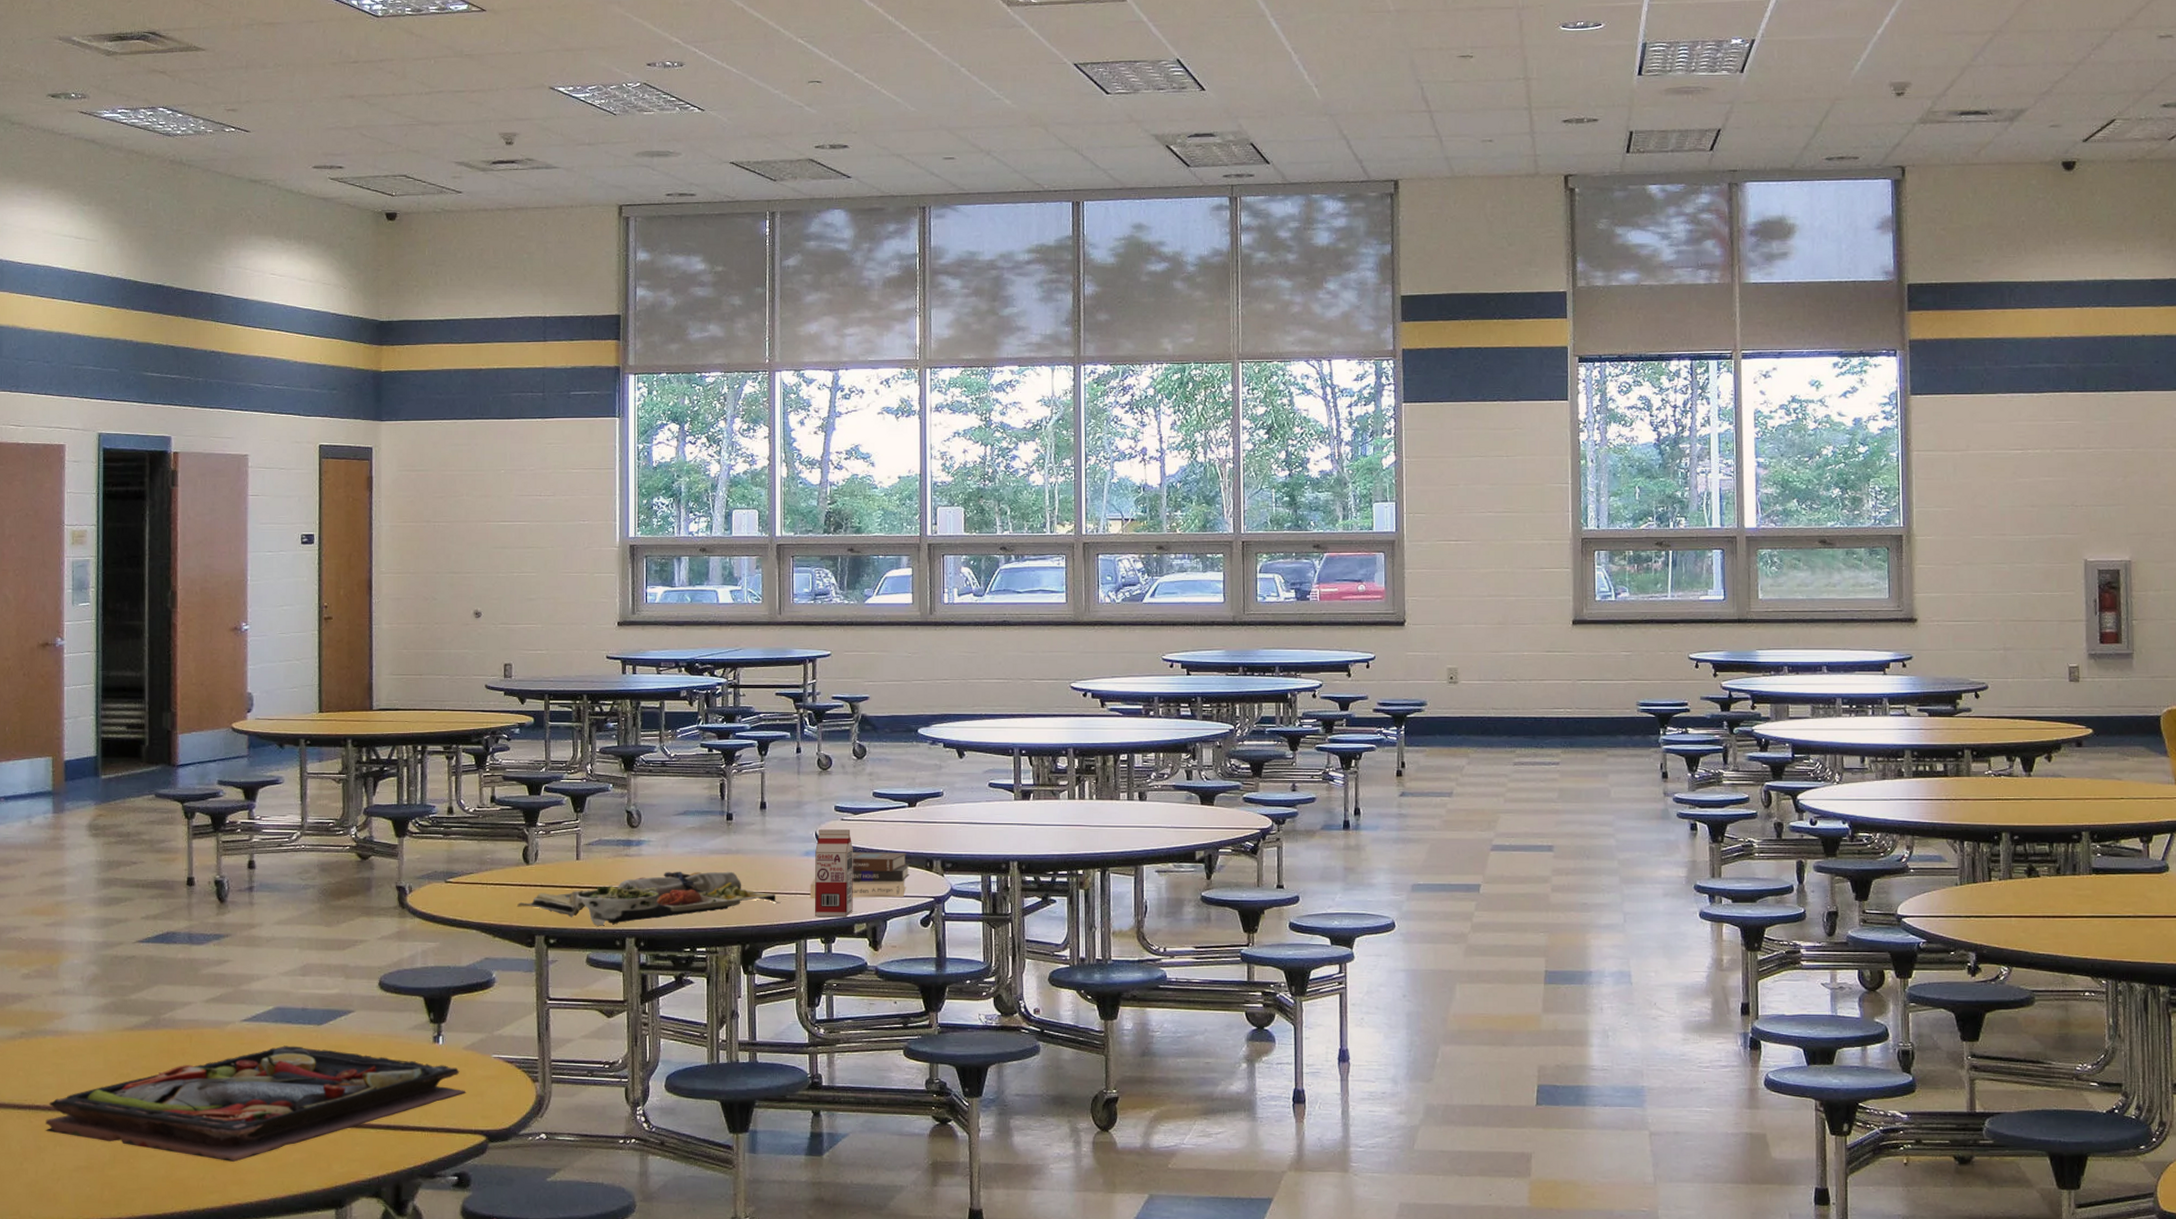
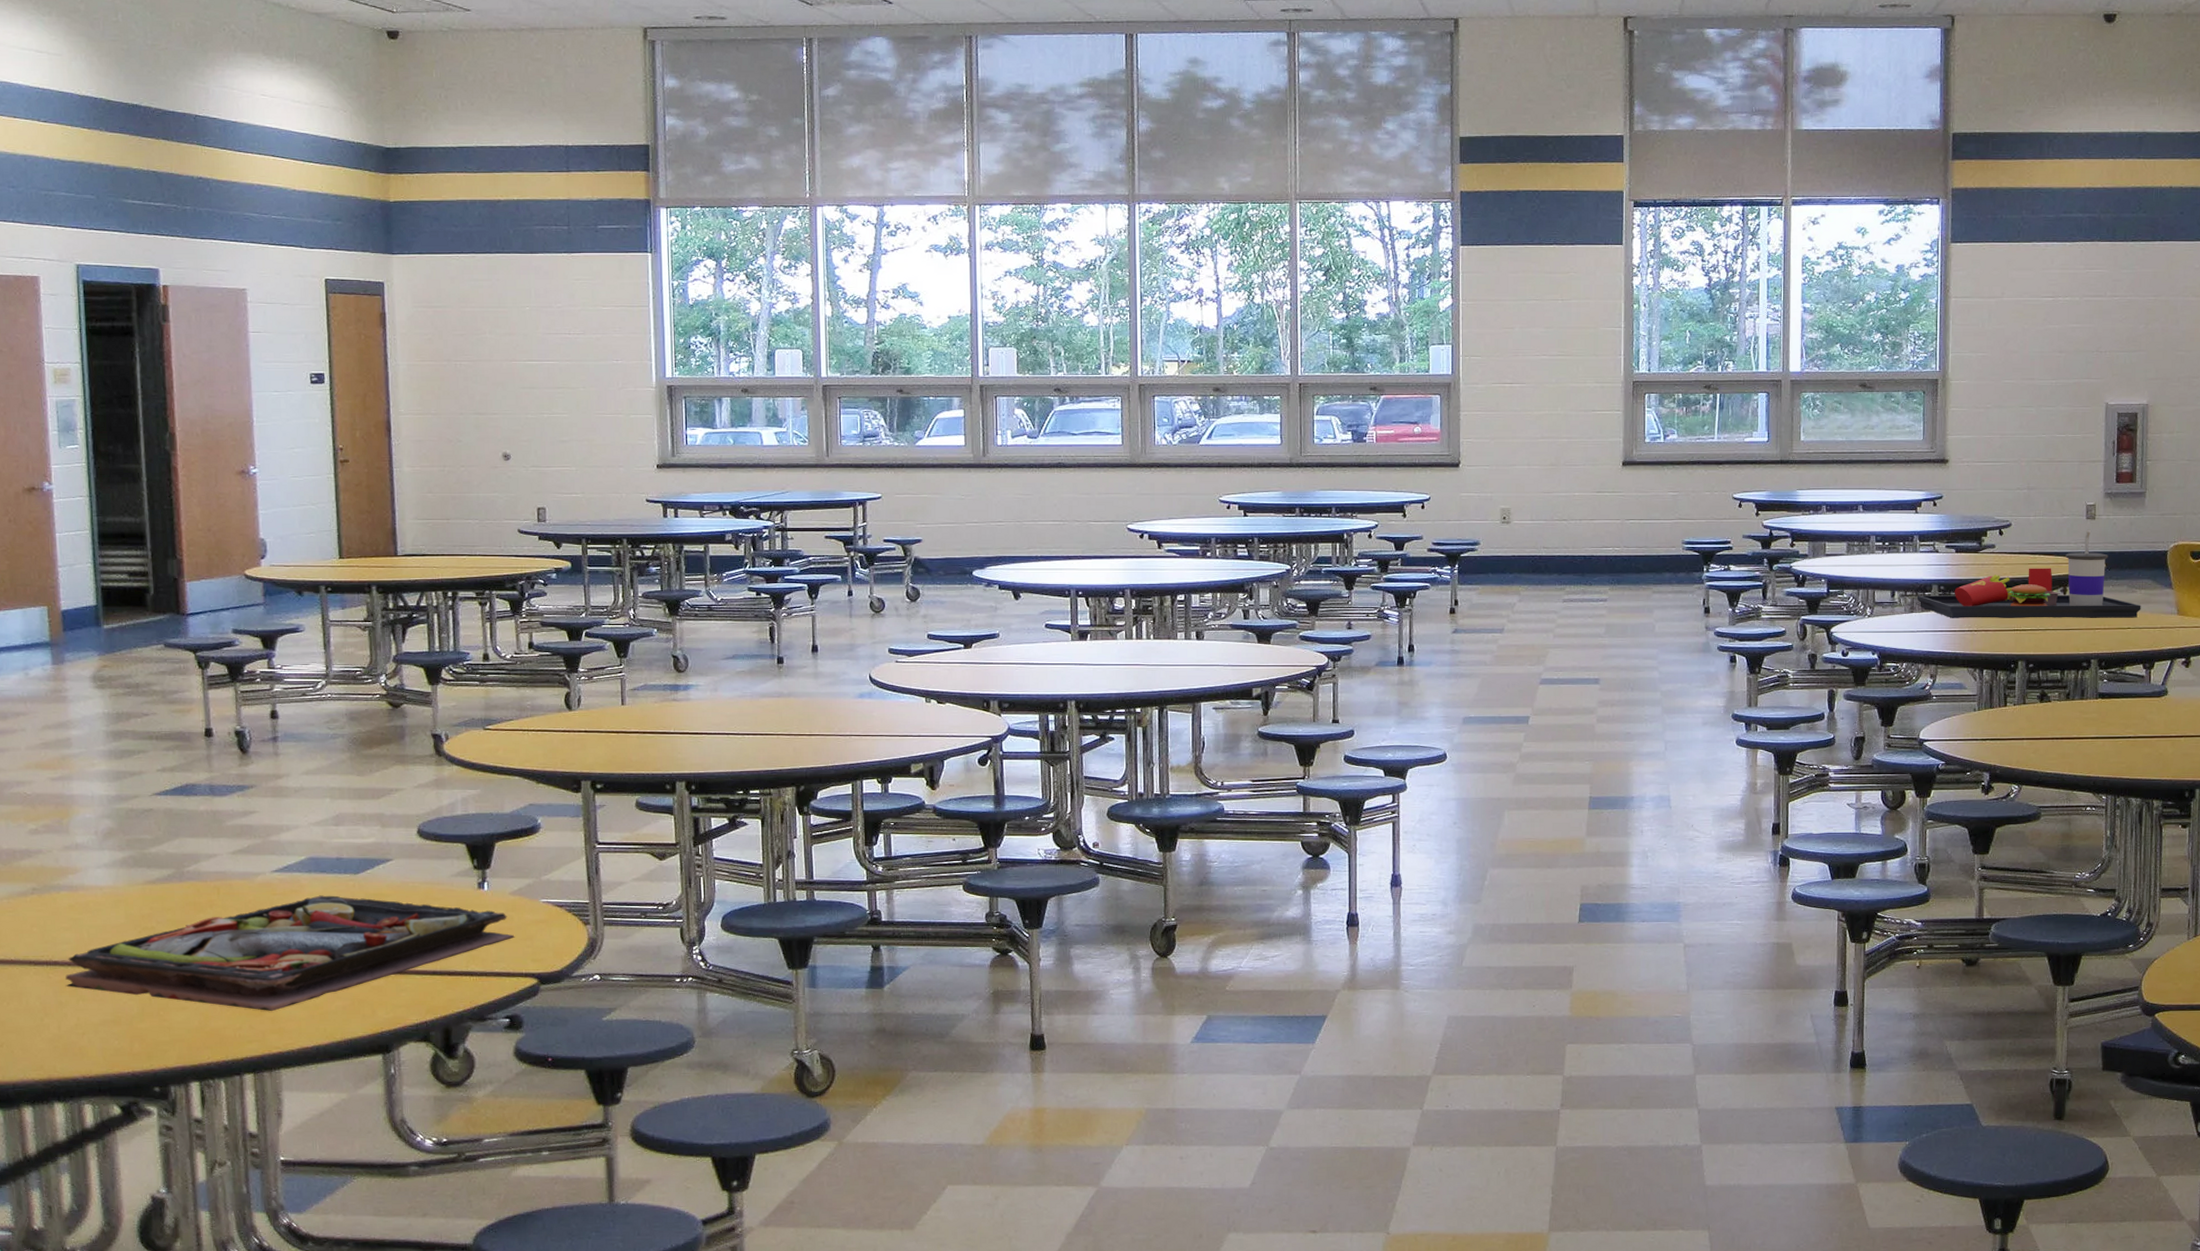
food tray: present [517,871,781,926] -> none [561,714,835,770]
books: present [810,852,910,899] -> none [865,694,967,741]
milk carton: present [814,829,853,917] -> none [869,672,909,758]
food tray: none [1888,692,2135,788] -> present [1916,529,2141,618]

